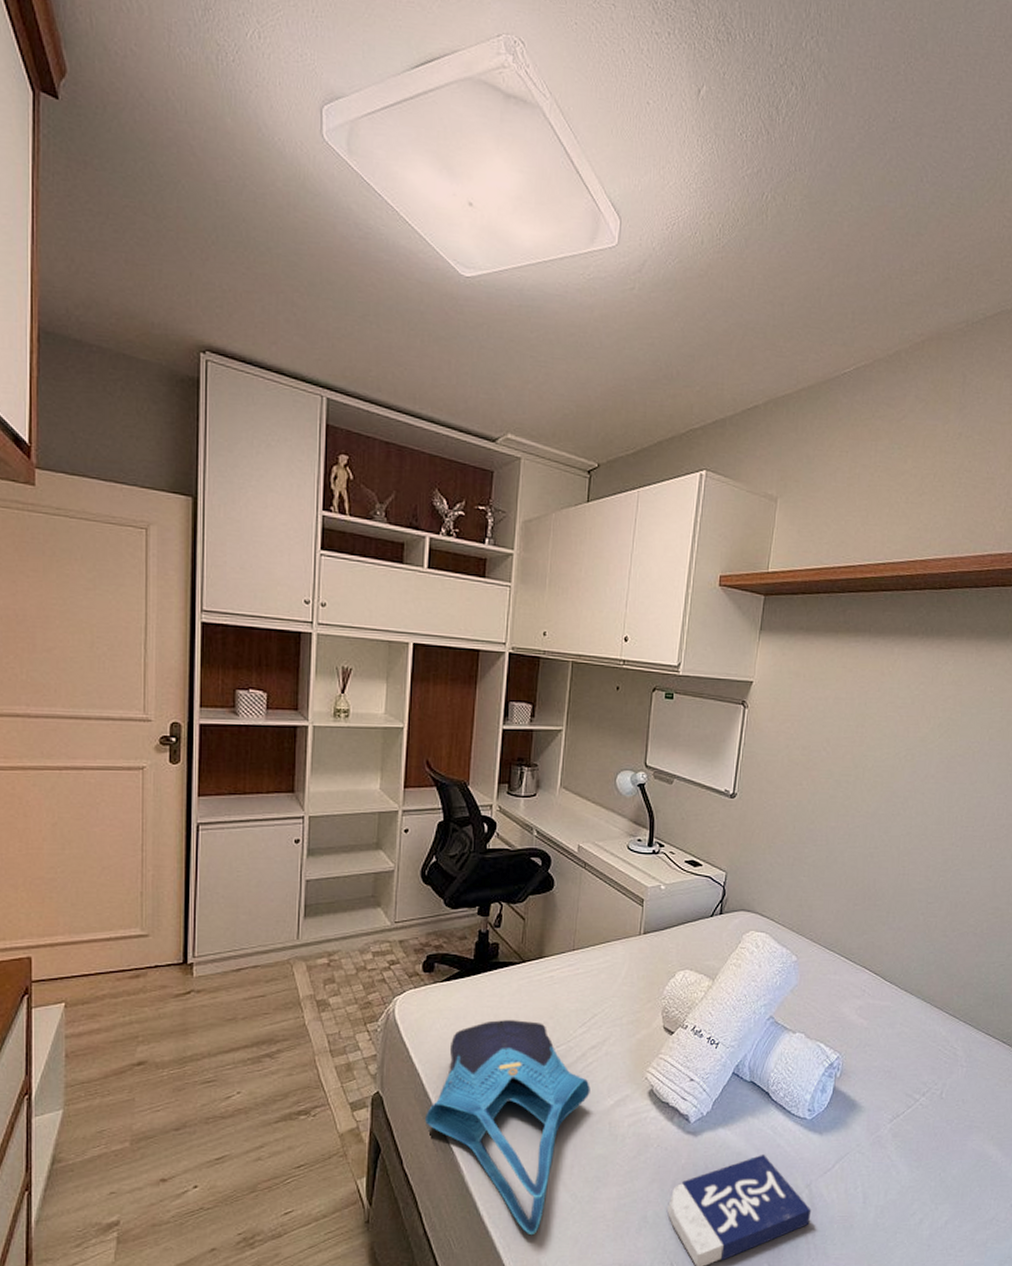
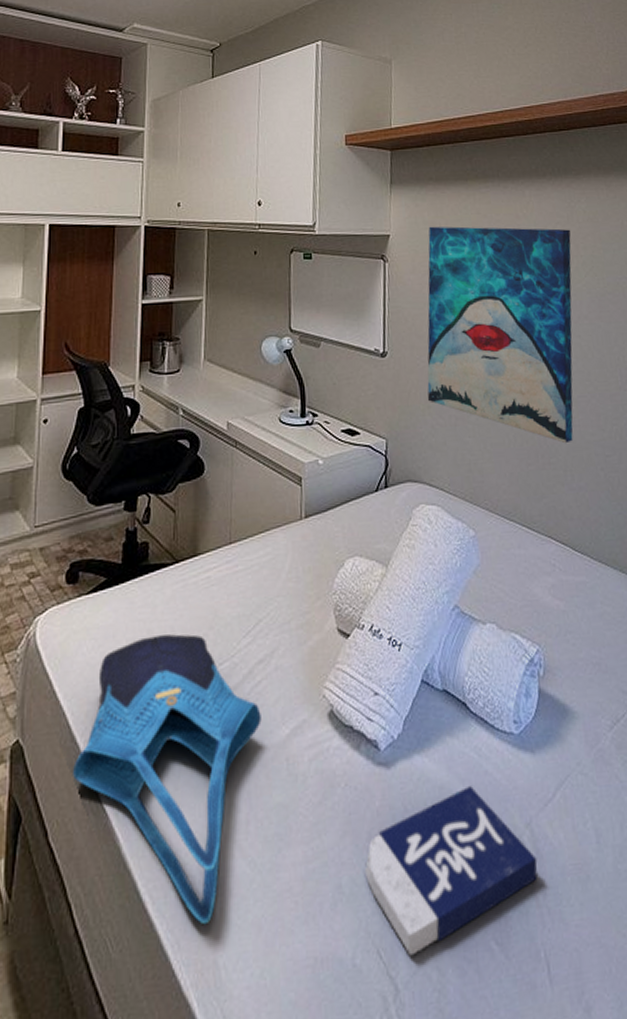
wall art: none [769,676,932,889] -> present [427,226,573,444]

